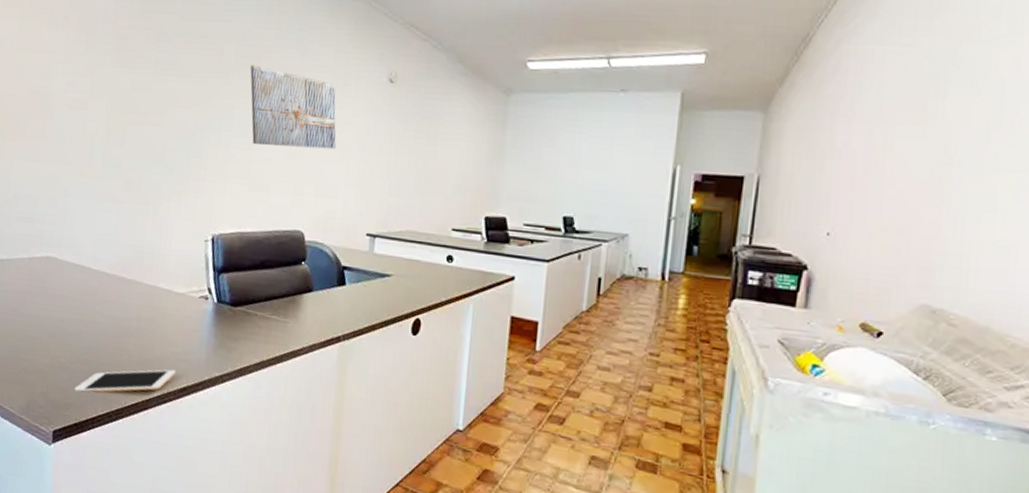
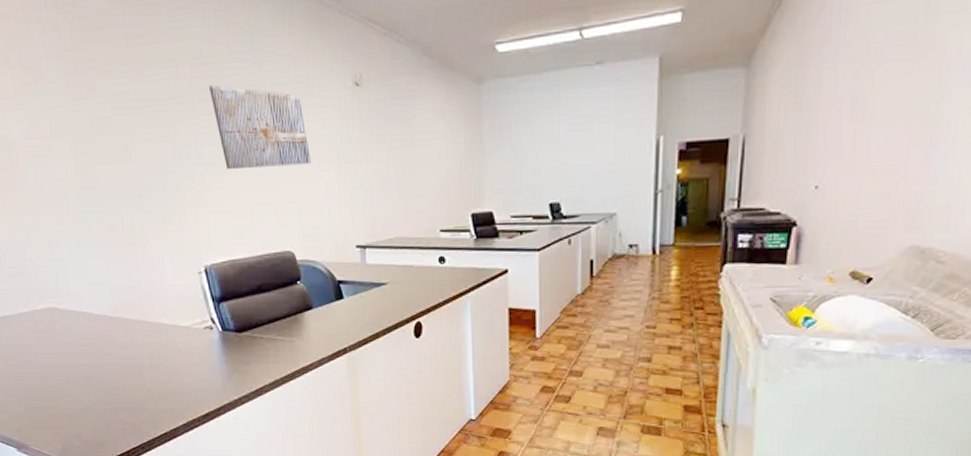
cell phone: present [74,369,176,393] -> none [104,398,196,429]

